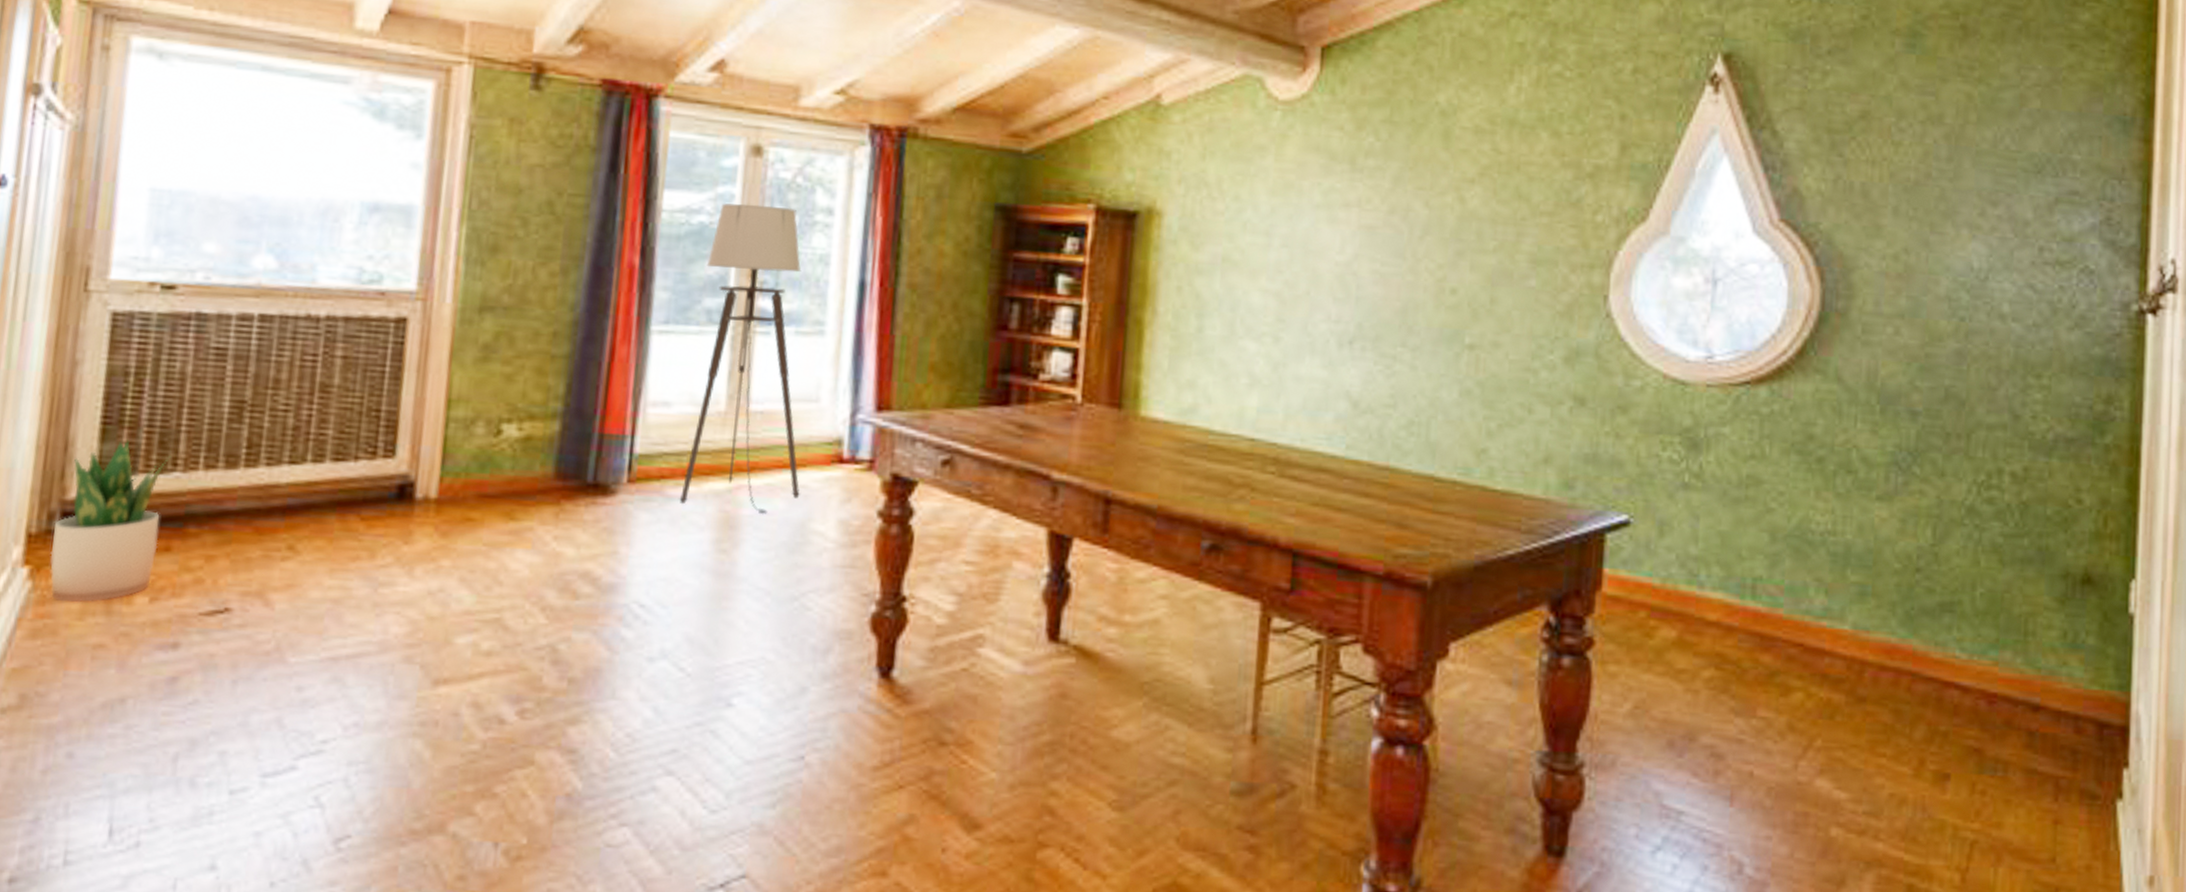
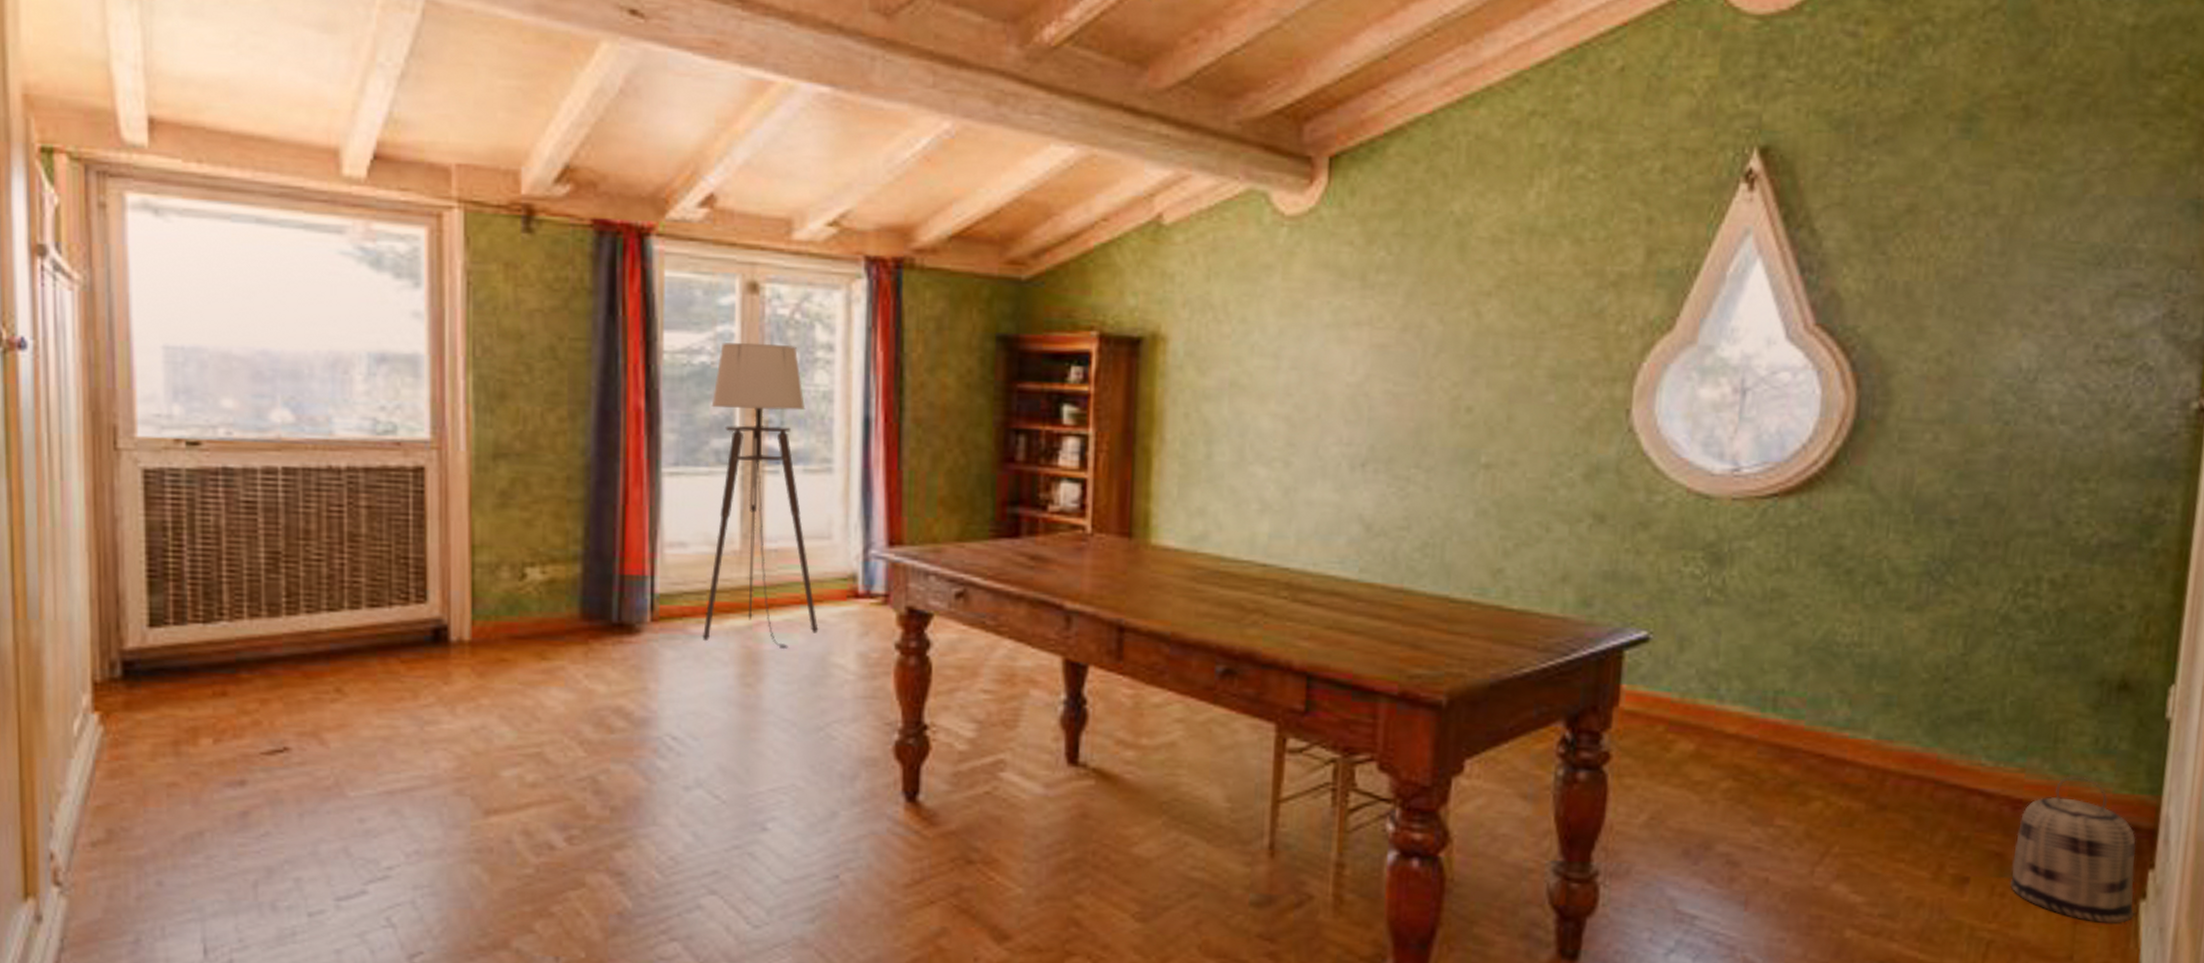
planter: present [50,440,171,603] -> none [116,592,216,745]
basket: none [1989,670,2113,824] -> present [2009,776,2136,923]

